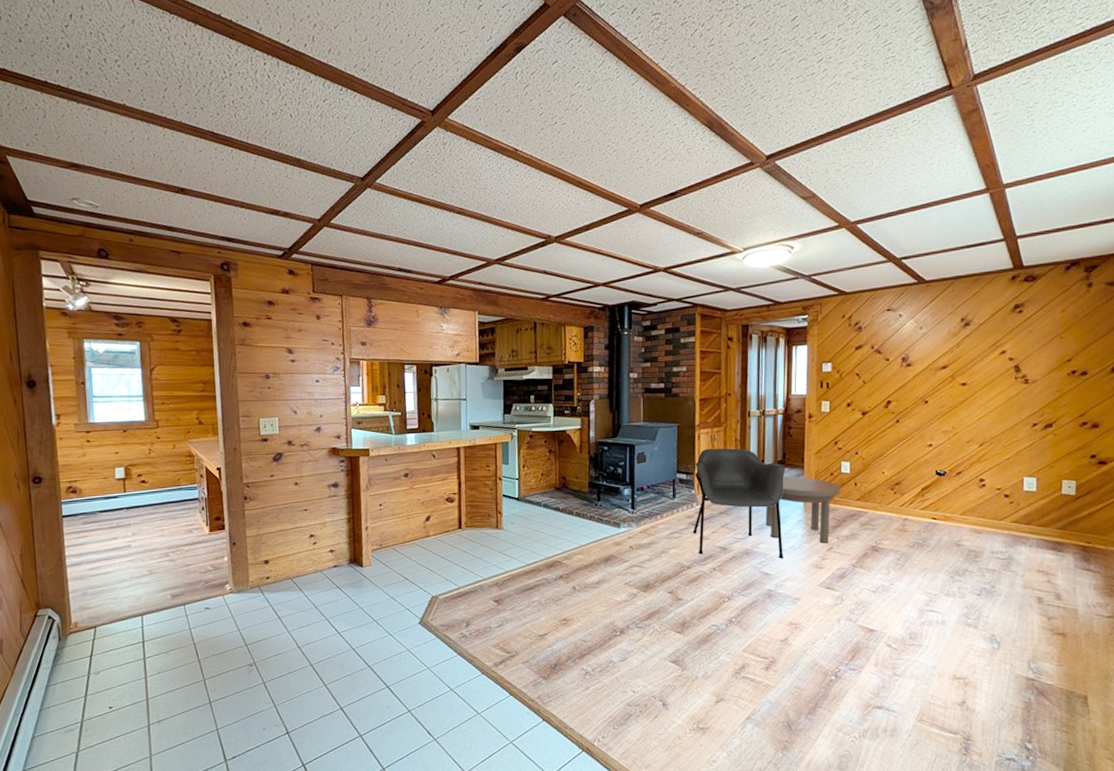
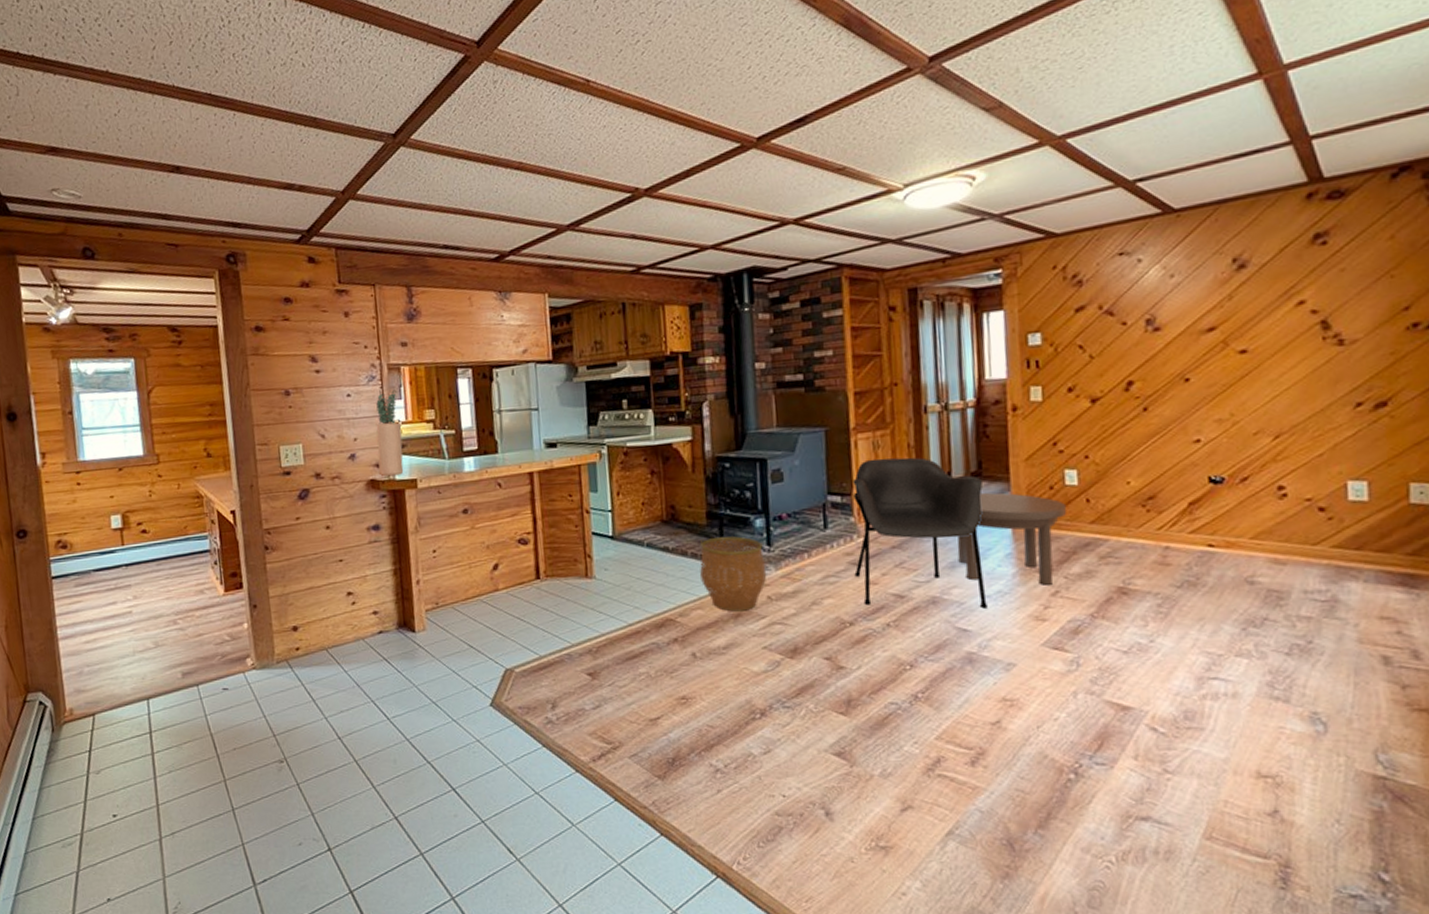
vase: none [338,376,359,446] -> present [376,387,404,477]
basket: none [581,501,630,557] -> present [699,536,767,612]

